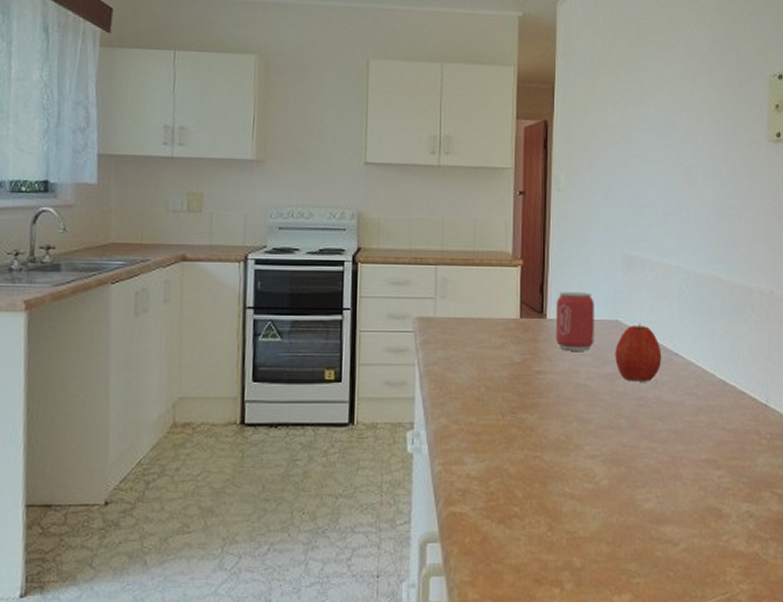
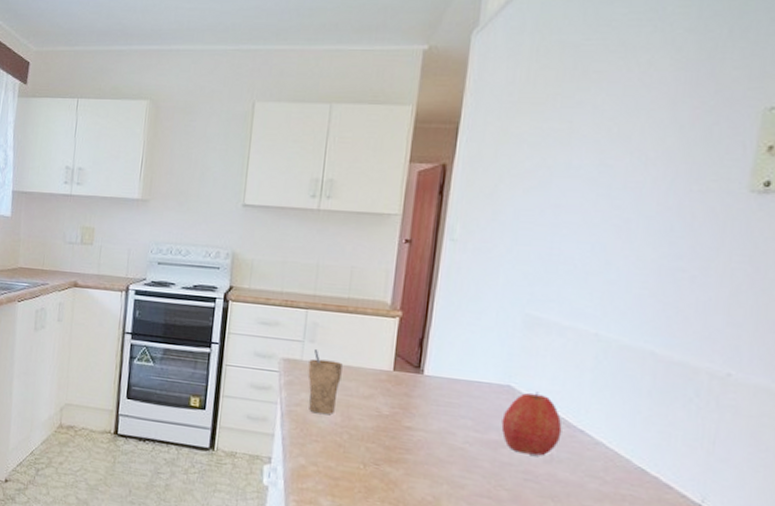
cup: none [442,305,474,370] -> present [308,349,343,415]
soda can: present [555,292,594,351] -> none [432,348,482,414]

